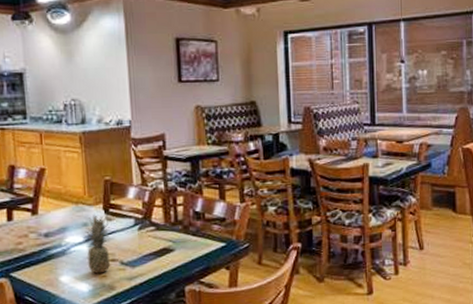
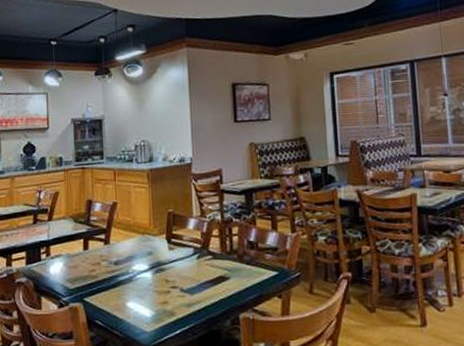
fruit: present [86,214,111,274] -> none [150,244,172,300]

